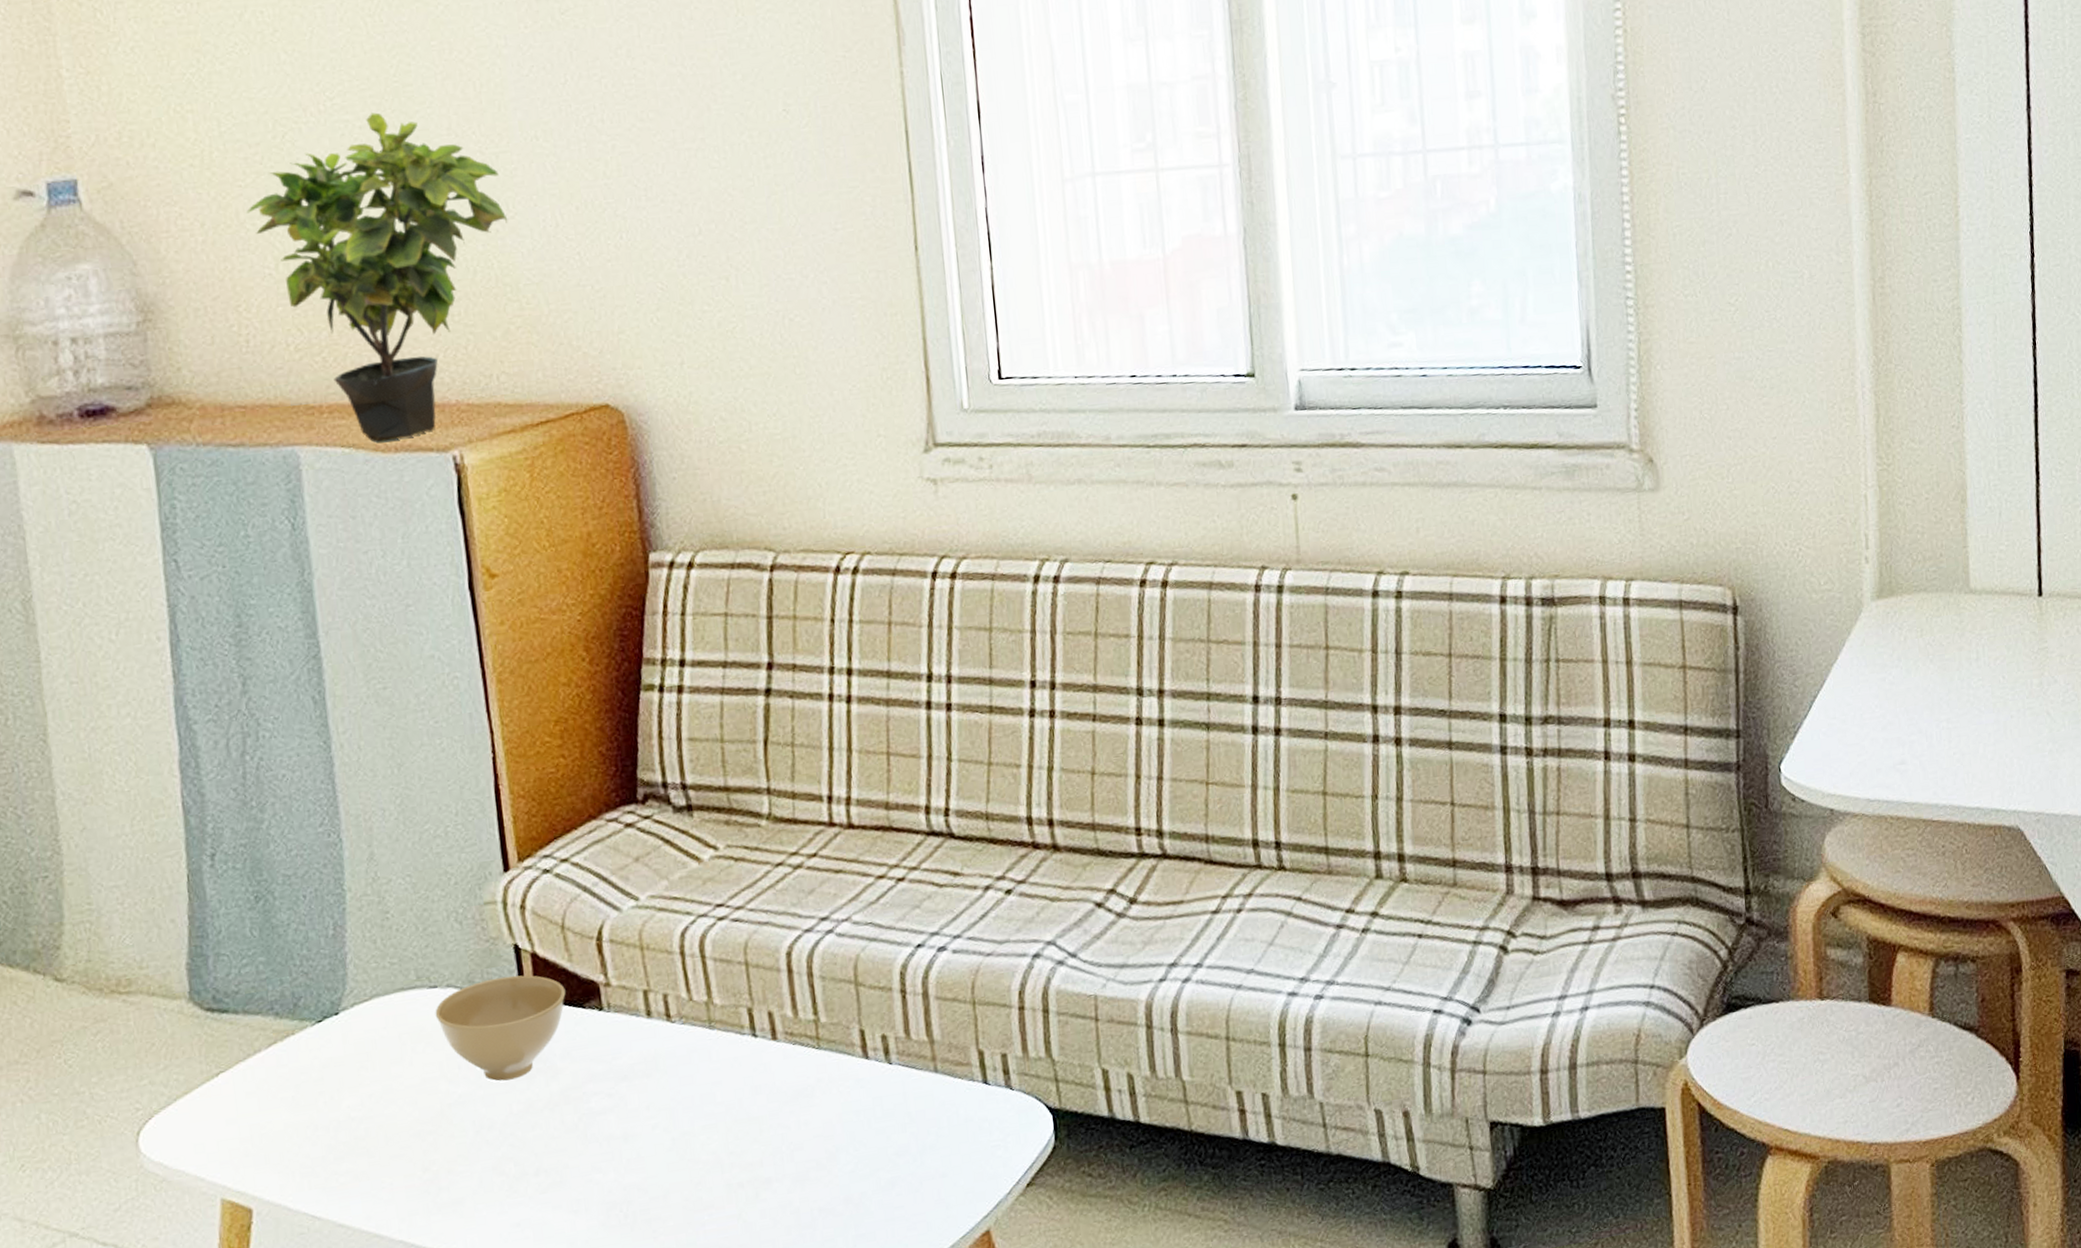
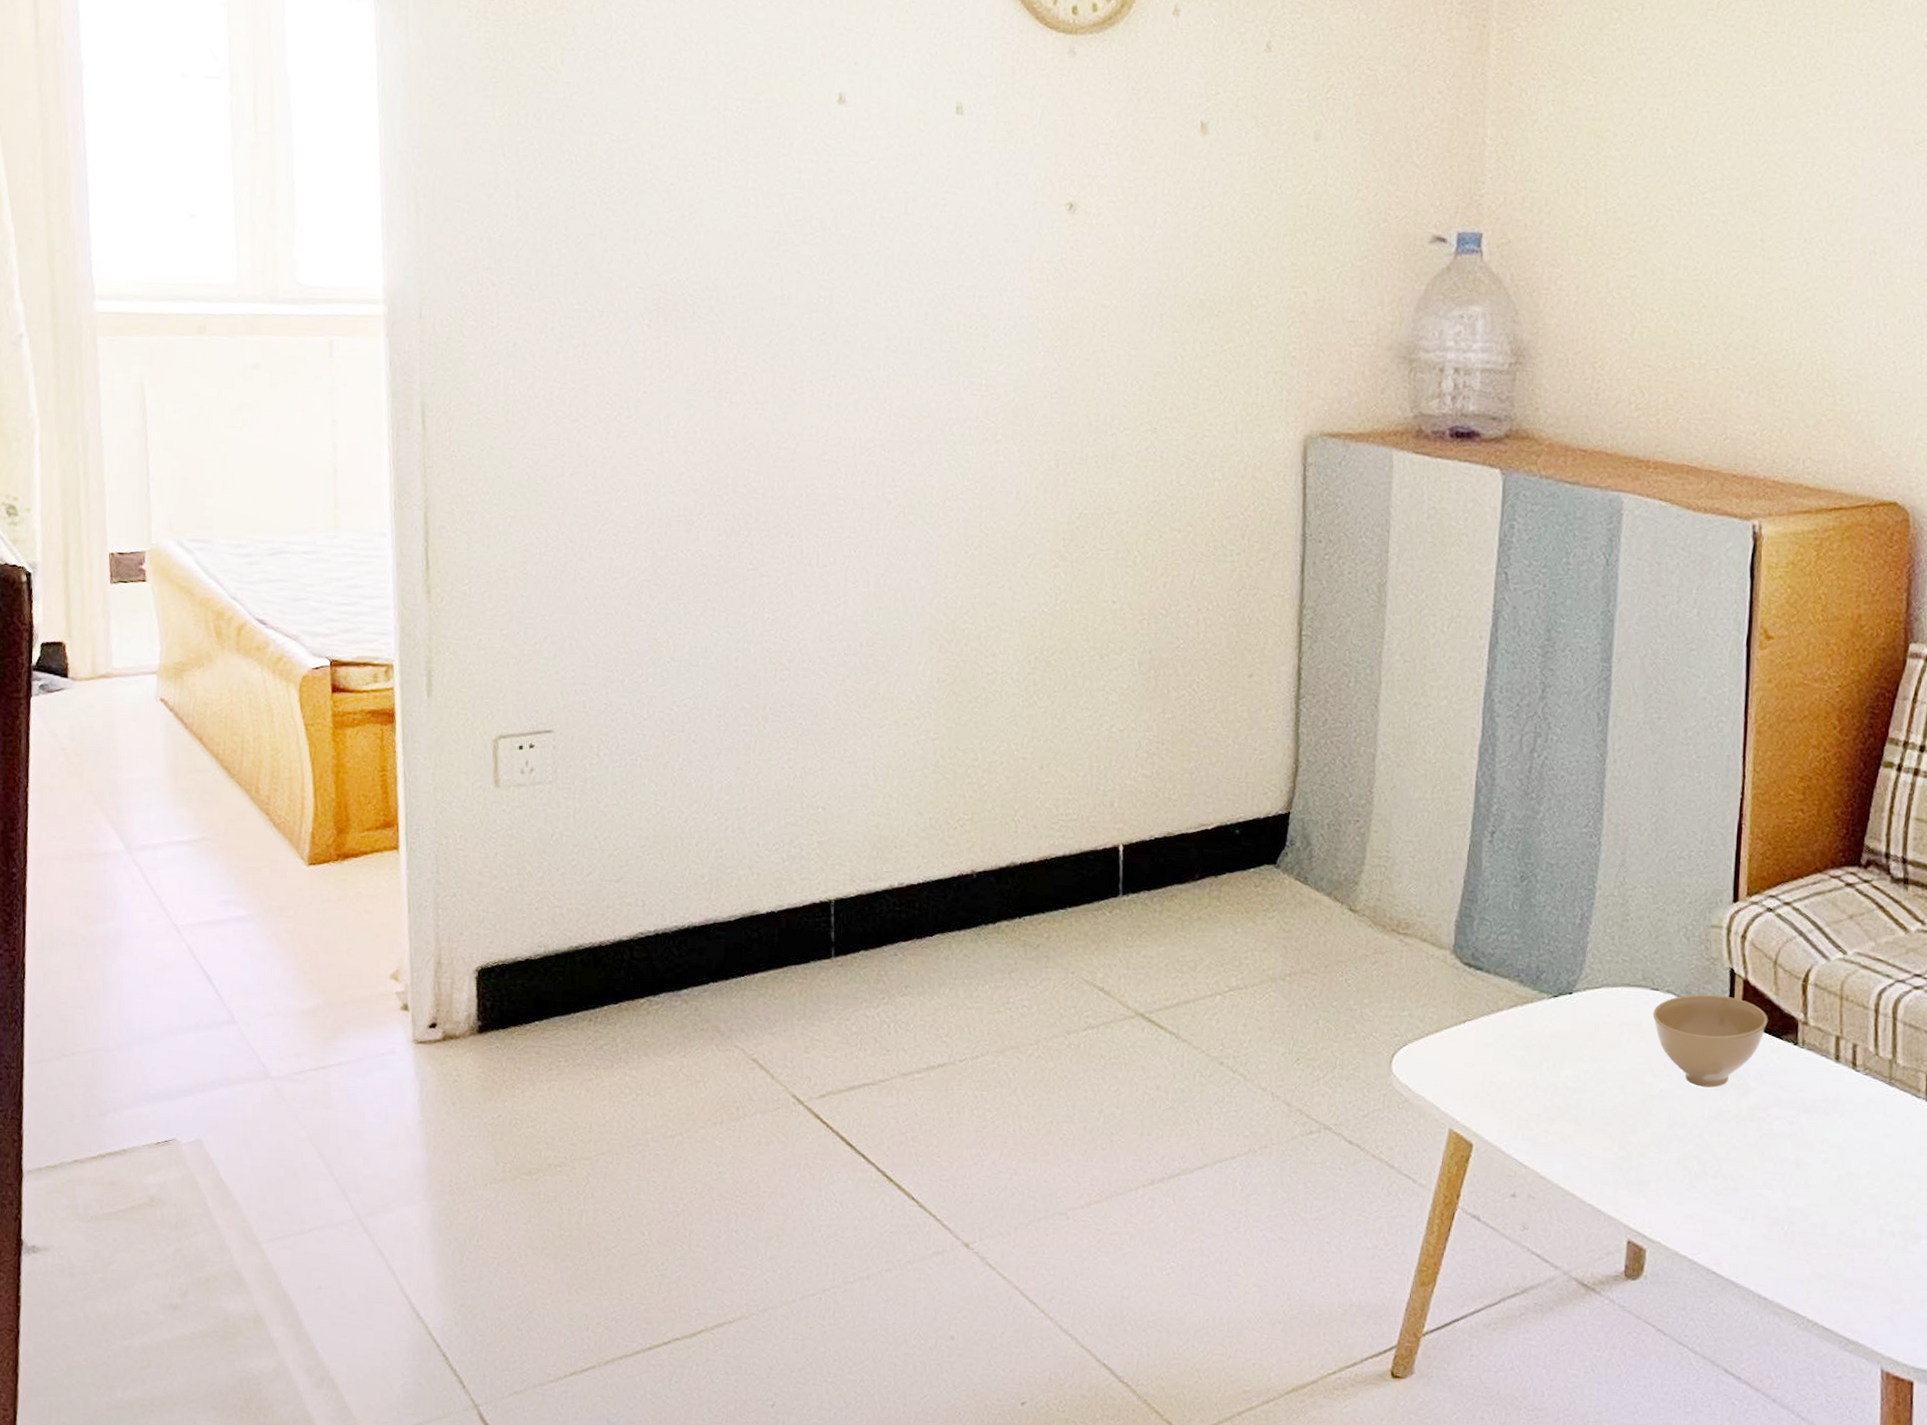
potted plant: present [246,112,508,442] -> none [1615,210,1837,502]

